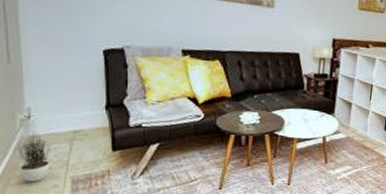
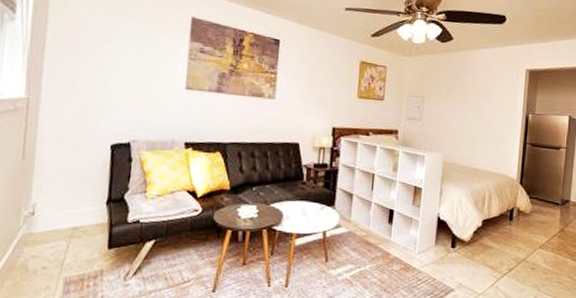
potted plant: present [18,131,51,182] -> none [14,228,49,284]

